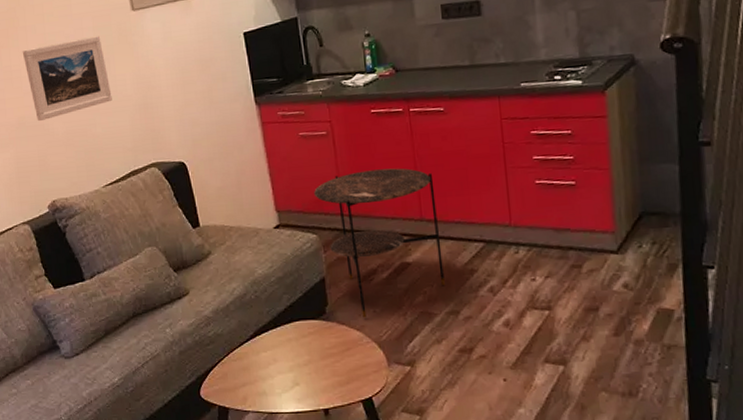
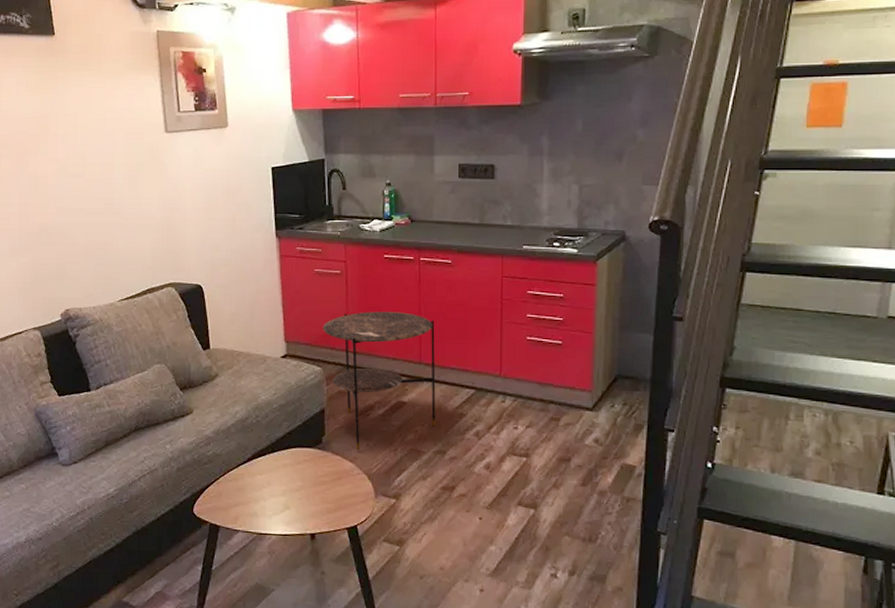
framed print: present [22,36,112,121] -> none [50,153,137,229]

